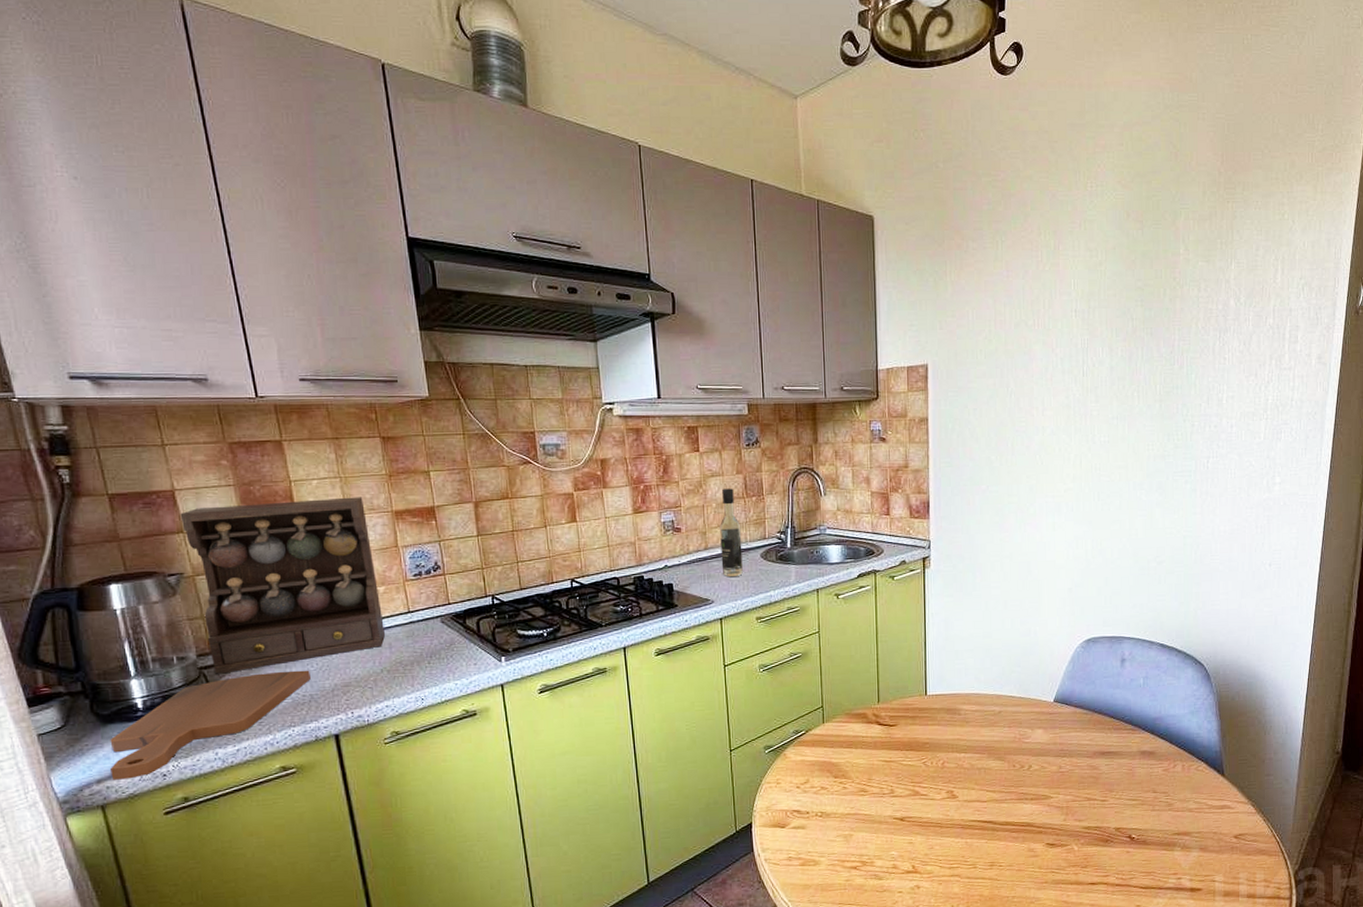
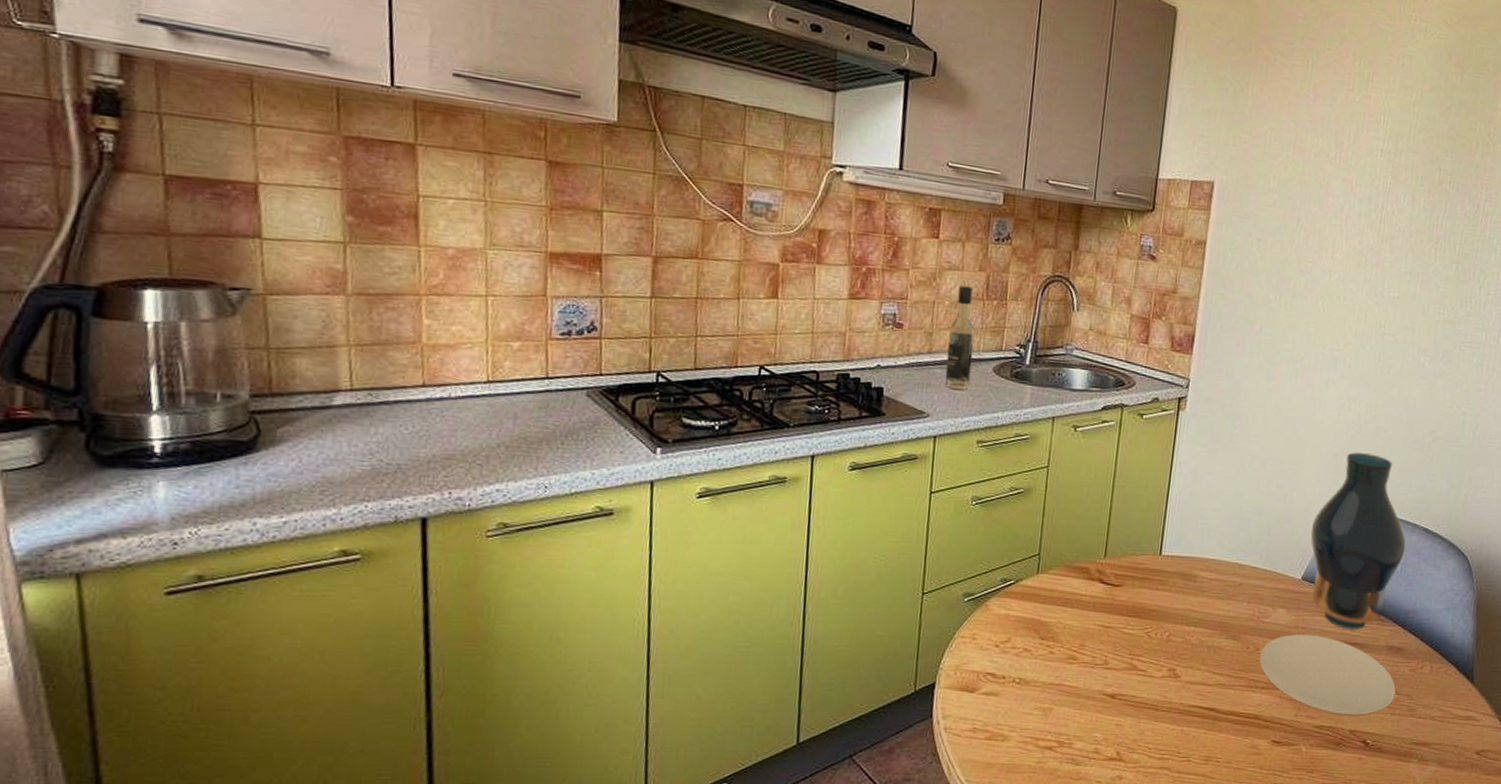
cutting board: present [109,670,311,781] -> none [97,428,402,544]
spice rack: present [180,497,386,674] -> none [260,210,512,423]
plate: none [1025,748,1153,816] -> present [1259,634,1396,716]
vase: none [1056,583,1145,741] -> present [1310,452,1406,630]

